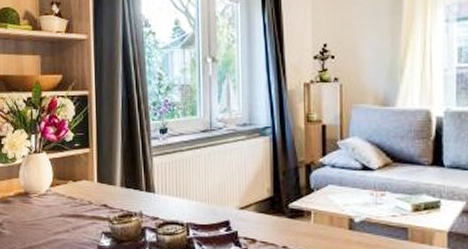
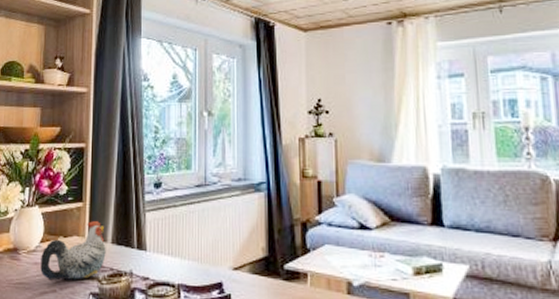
chicken figurine: none [52,166,116,222] -> present [40,221,106,281]

